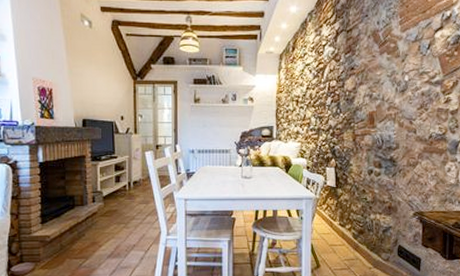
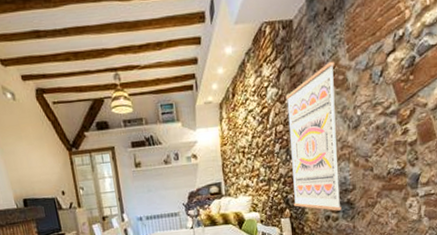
wall art: none [340,30,387,166] -> present [285,61,342,211]

